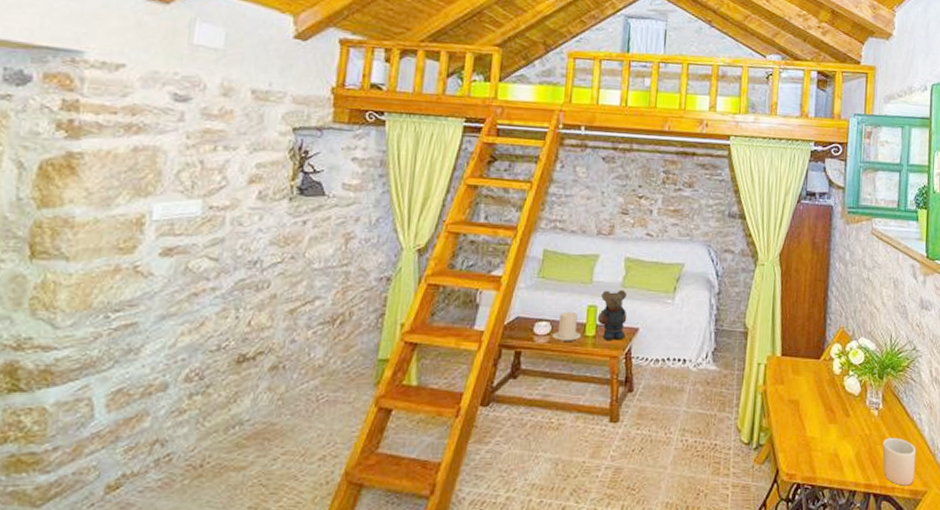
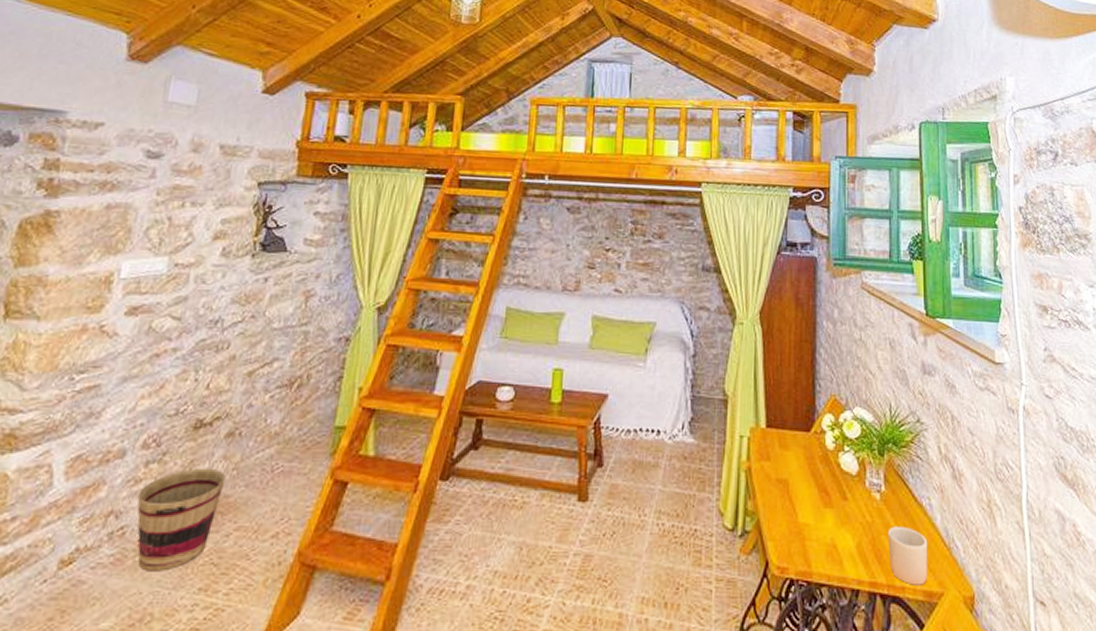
basket: none [182,398,272,494] -> present [137,467,226,572]
candle: present [552,311,582,341] -> none [516,375,547,408]
teddy bear: present [597,289,628,340] -> none [563,351,596,408]

